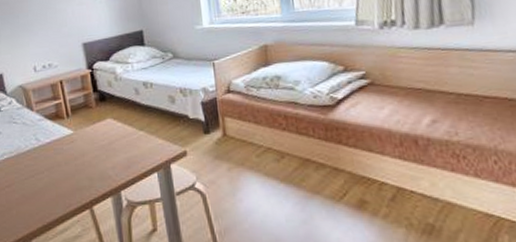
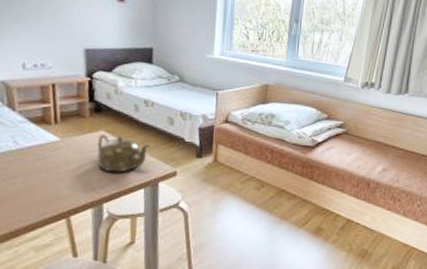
teapot: none [106,121,156,159] -> present [96,134,150,173]

